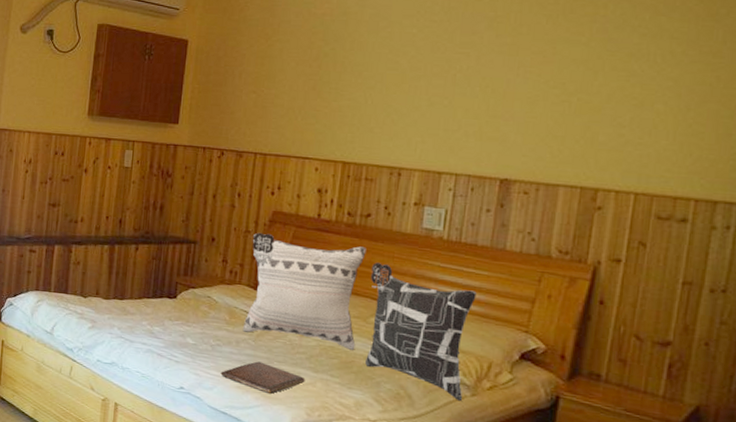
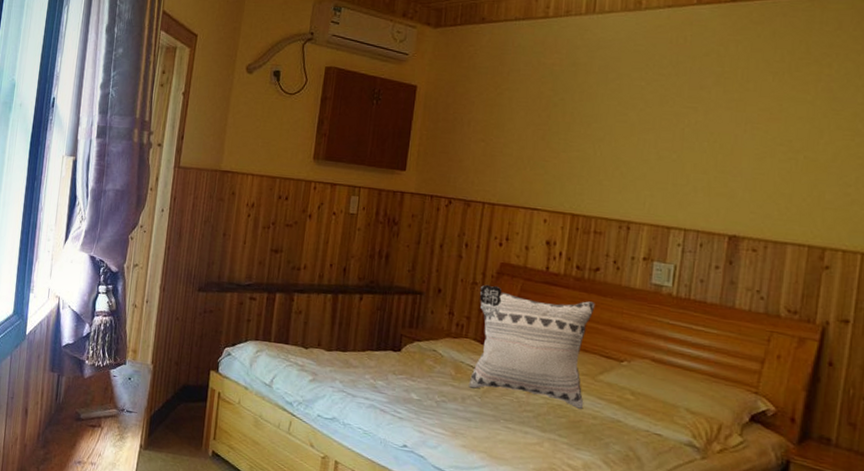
book: present [220,361,306,394] -> none [445,419,533,454]
decorative pillow: present [365,262,477,401] -> none [594,318,706,464]

